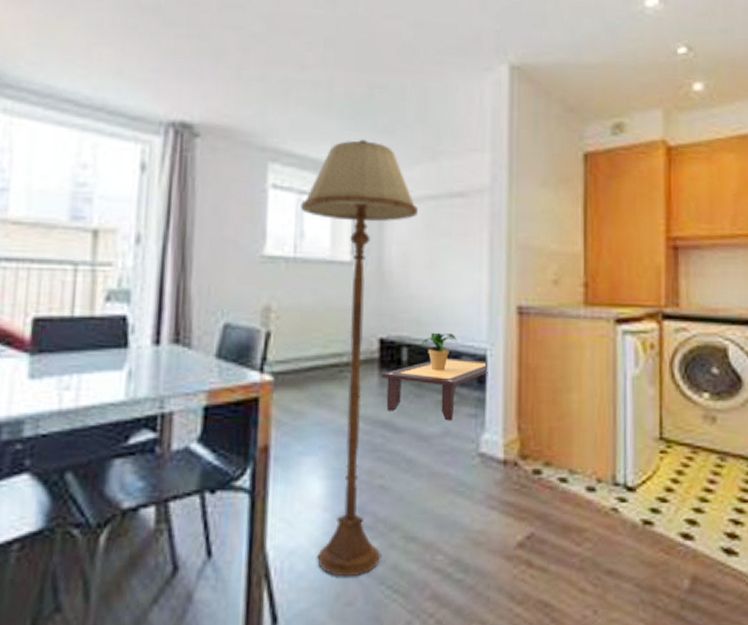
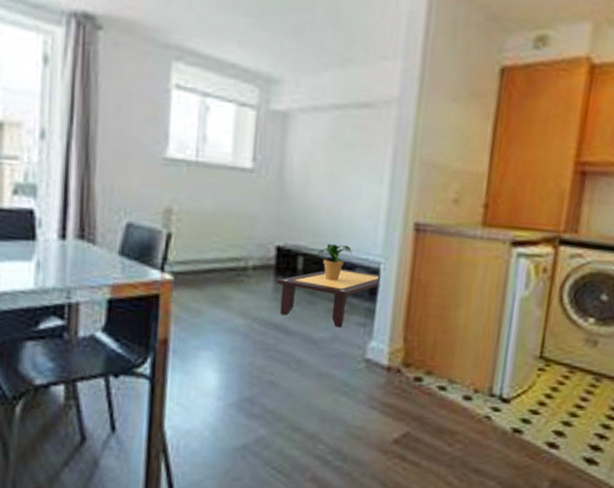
floor lamp: present [301,139,418,577] -> none [204,40,323,457]

